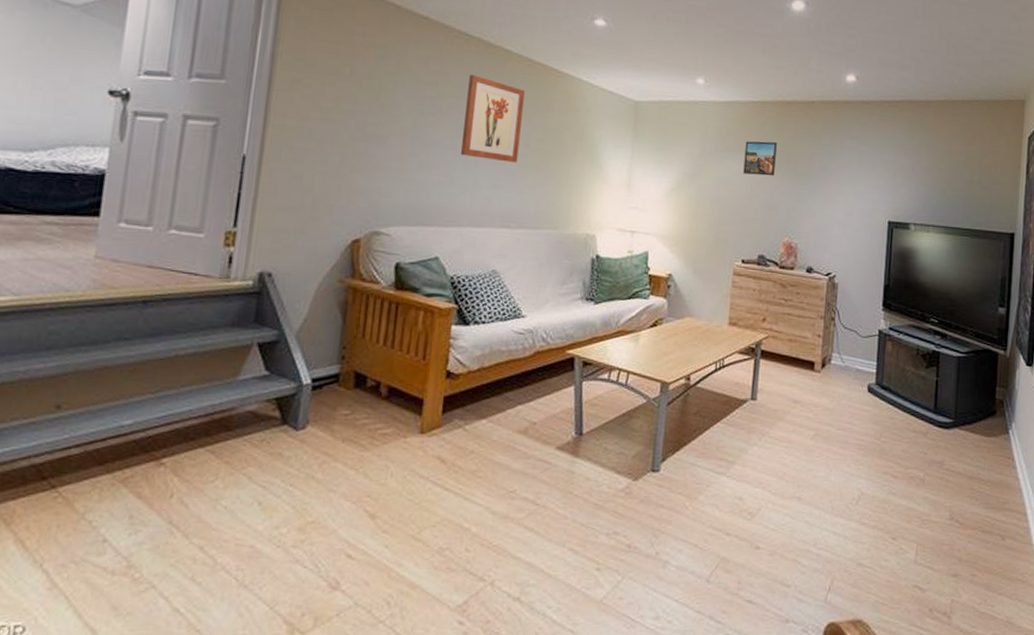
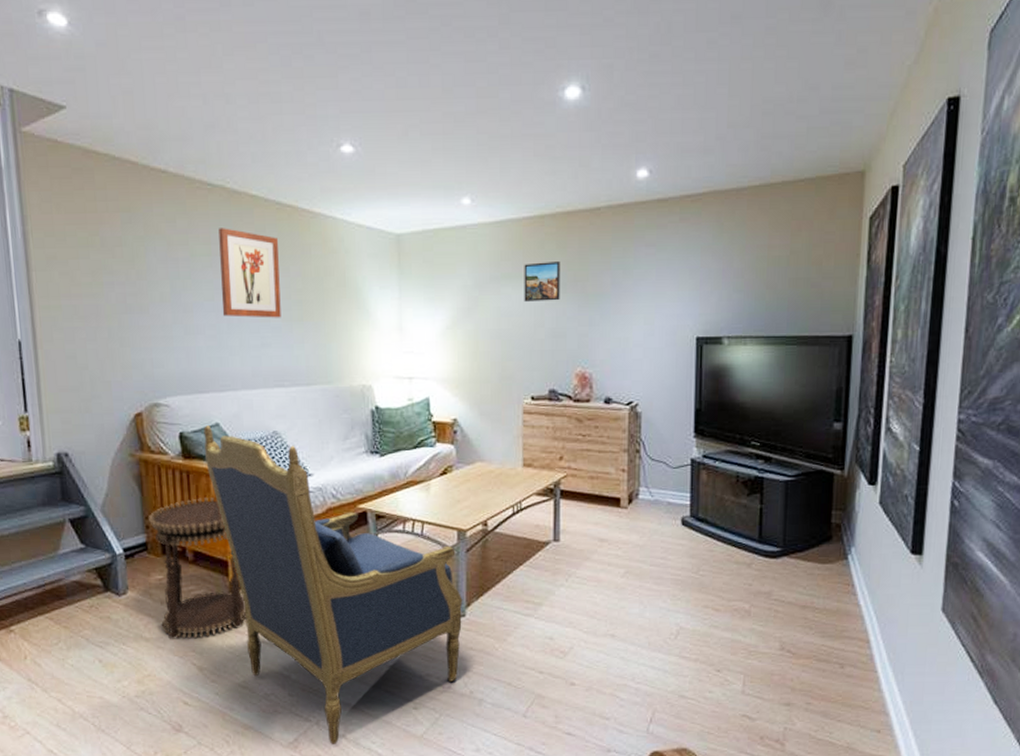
side table: none [337,331,435,483] -> present [149,498,247,641]
armchair: none [418,258,659,610] -> present [204,425,463,745]

